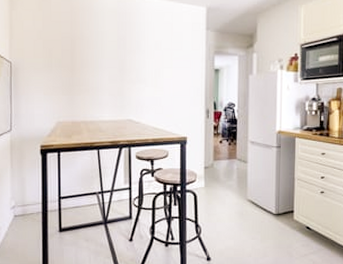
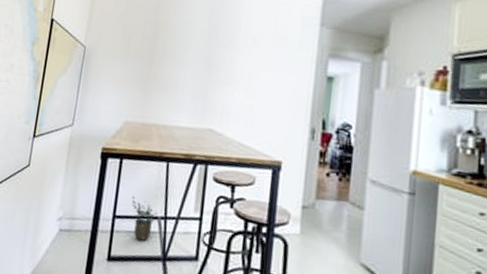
potted plant: none [72,180,95,212] -> present [131,196,157,241]

